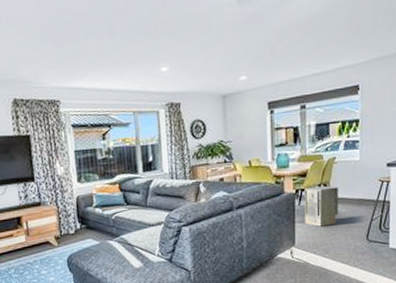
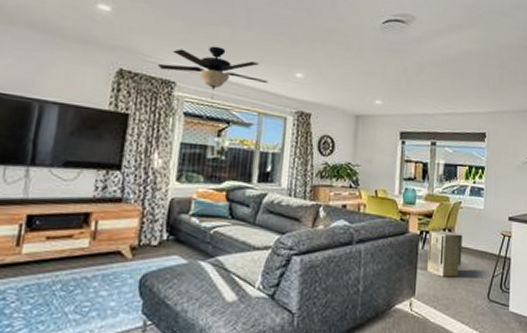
ceiling fan: none [43,59,138,115] -> present [158,46,269,107]

